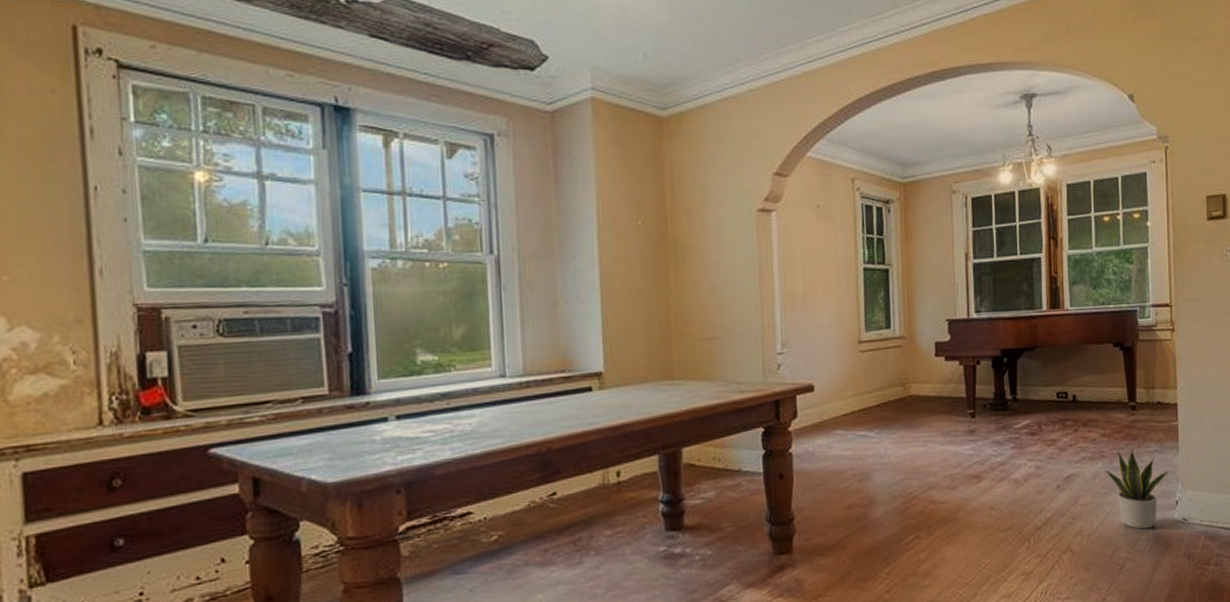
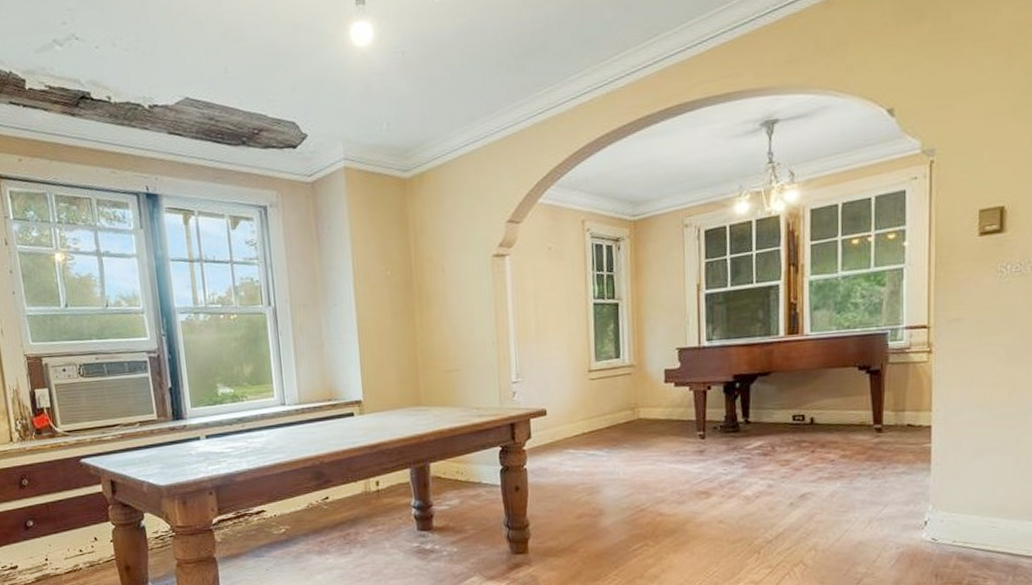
potted plant: present [1105,449,1171,530] -> none [844,470,920,547]

